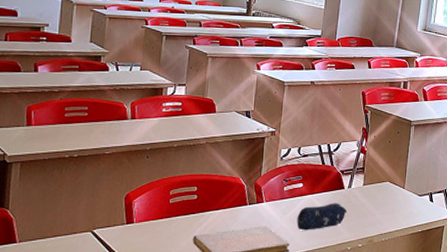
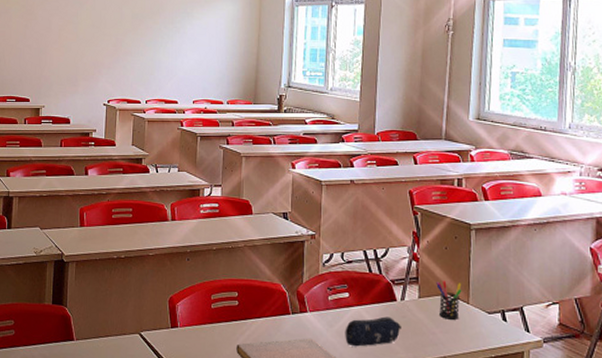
pen holder: none [379,170,400,202] -> present [436,281,462,320]

